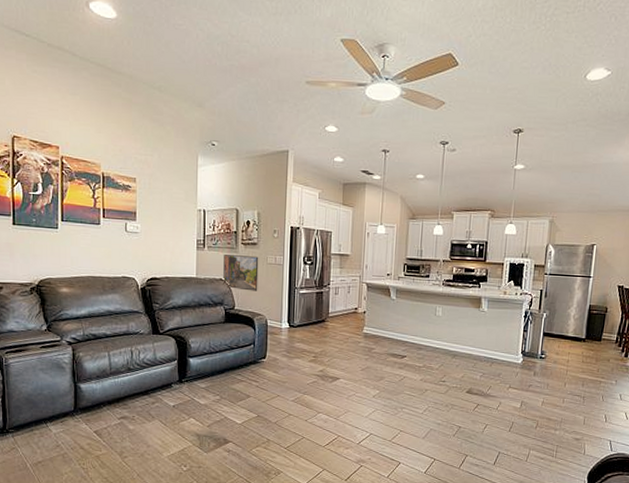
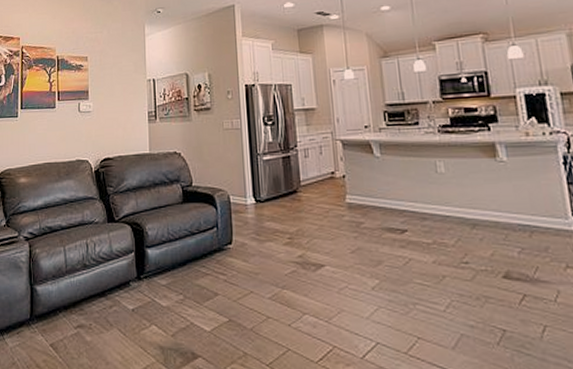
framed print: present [223,255,259,291] -> none [177,122,216,163]

